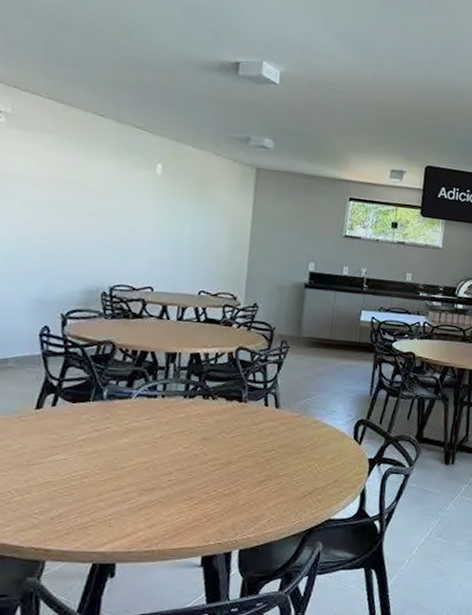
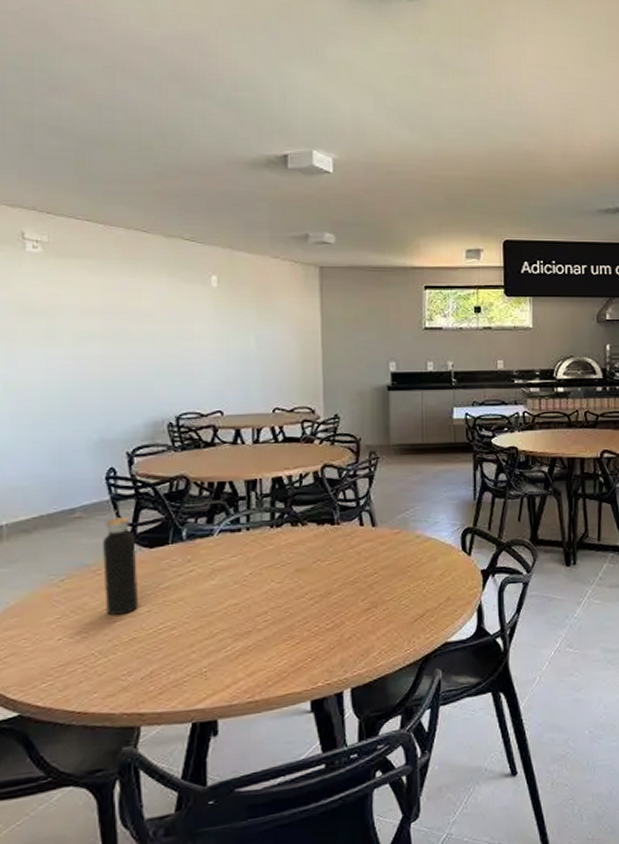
water bottle: none [26,364,61,460] -> present [103,509,139,616]

